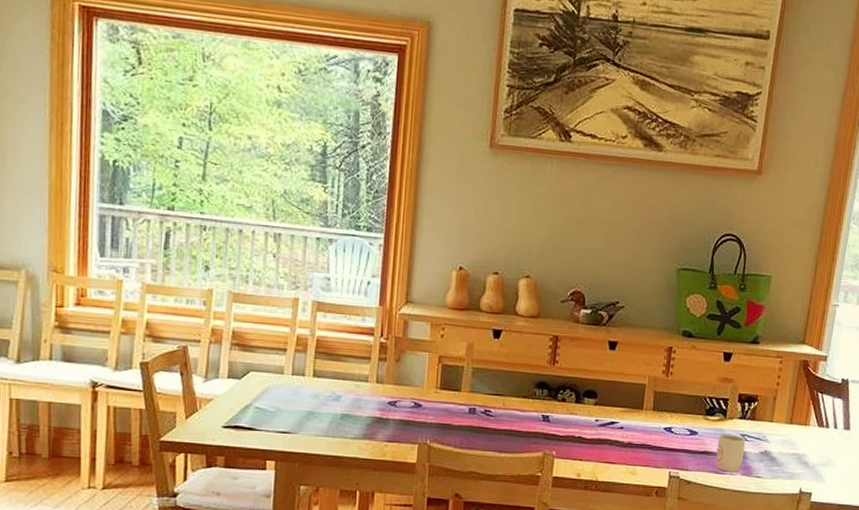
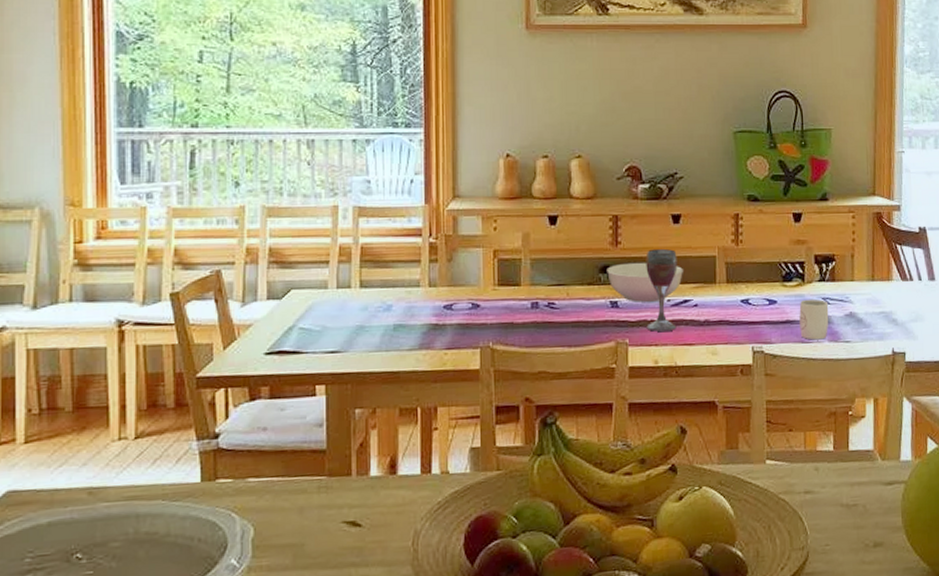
bowl: none [542,381,615,420] -> present [607,262,684,302]
cup: none [573,371,610,449] -> present [645,248,678,332]

